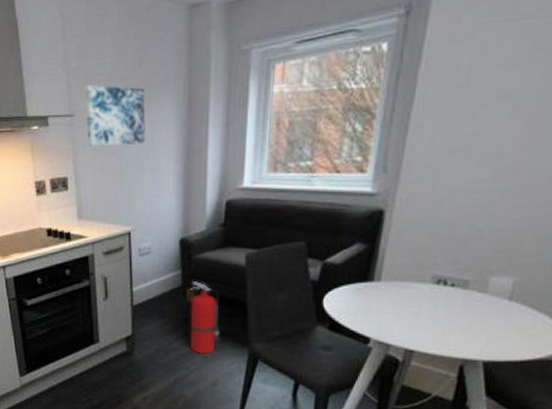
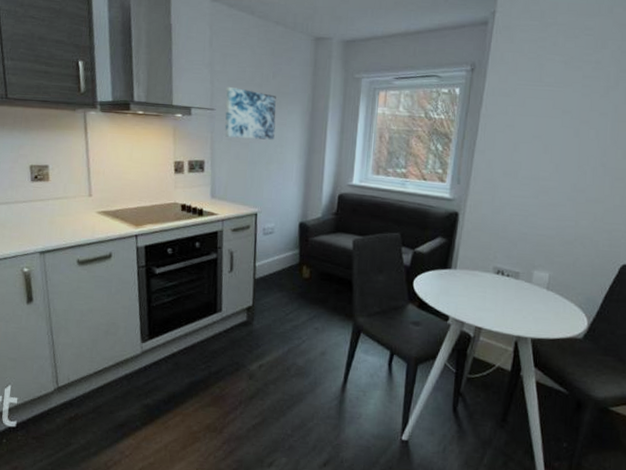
fire extinguisher: present [190,281,220,355] -> none [304,260,330,326]

